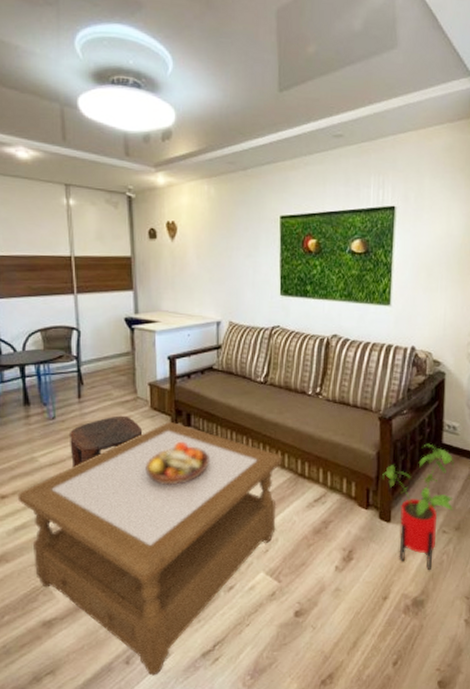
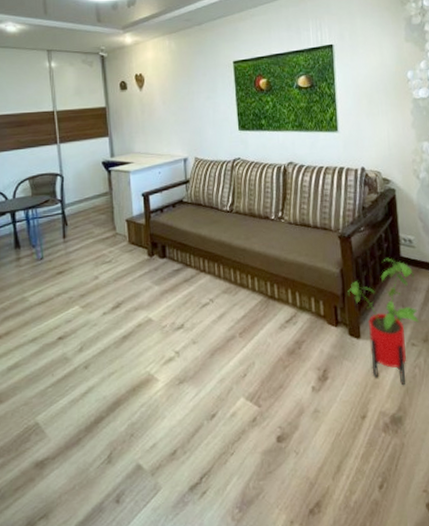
coffee table: present [17,421,282,676] -> none [10,254,252,514]
stool: present [70,415,143,467] -> none [57,251,123,304]
fruit bowl: present [145,442,209,485] -> none [126,273,185,316]

